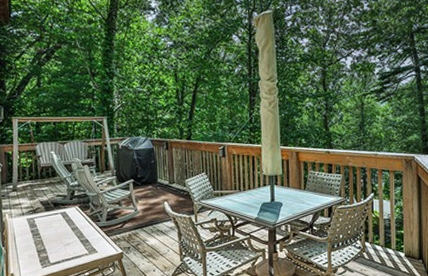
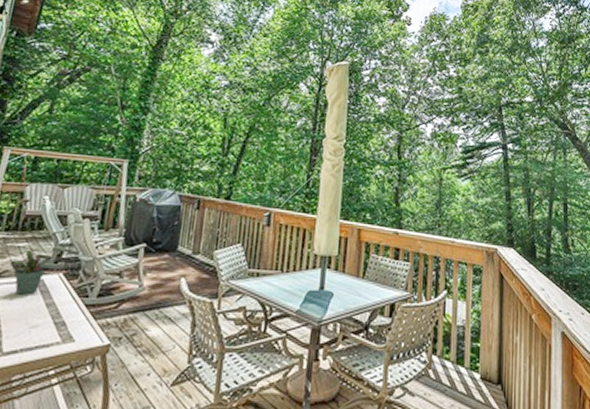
potted plant: none [41,192,68,224] -> present [13,249,52,295]

